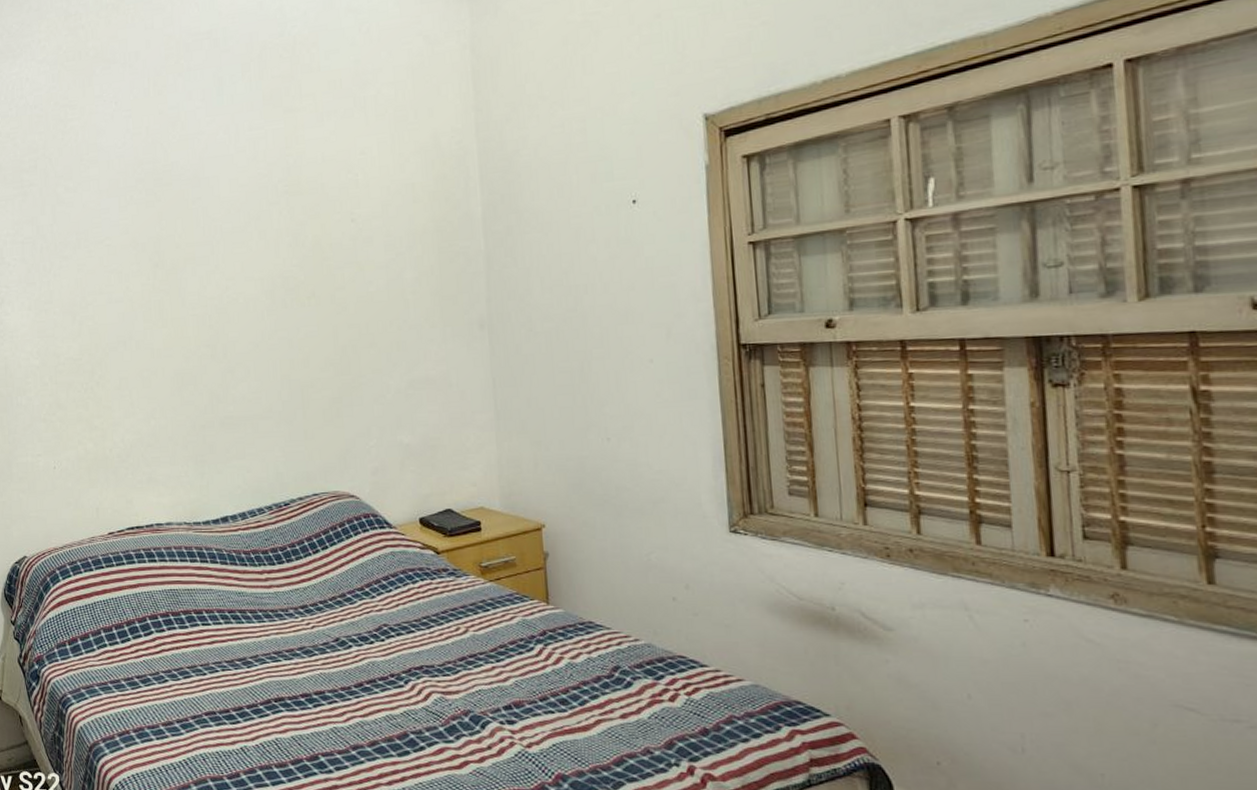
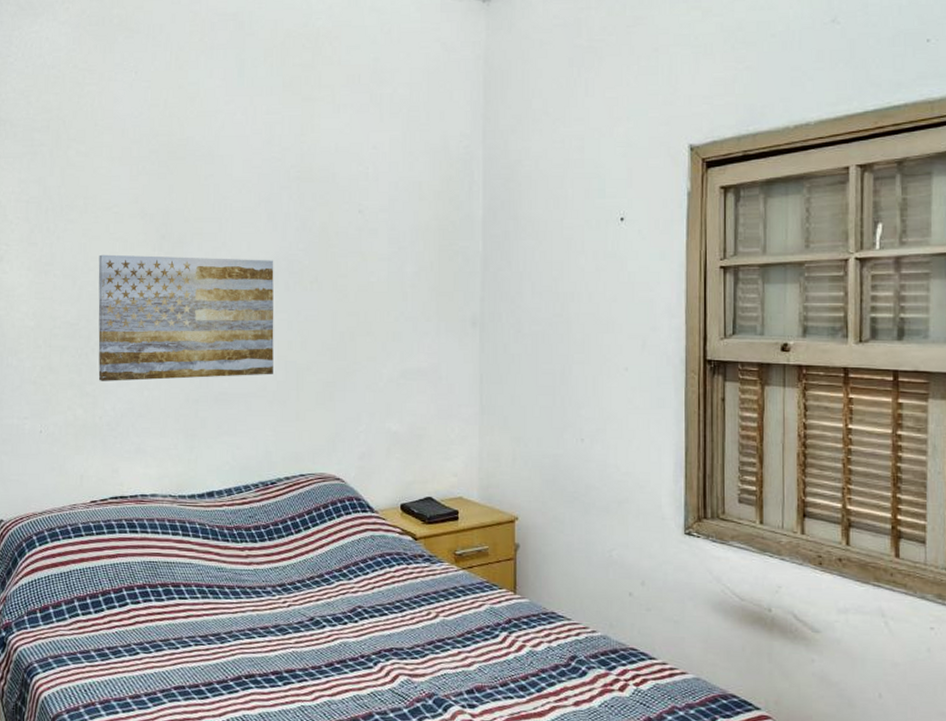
wall art: none [95,278,278,414] -> present [98,254,274,381]

